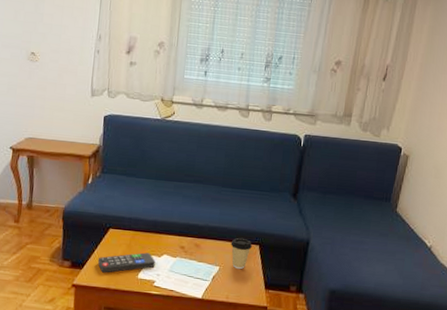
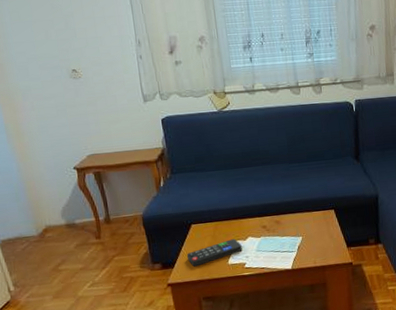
coffee cup: present [231,237,252,270] -> none [308,206,328,236]

